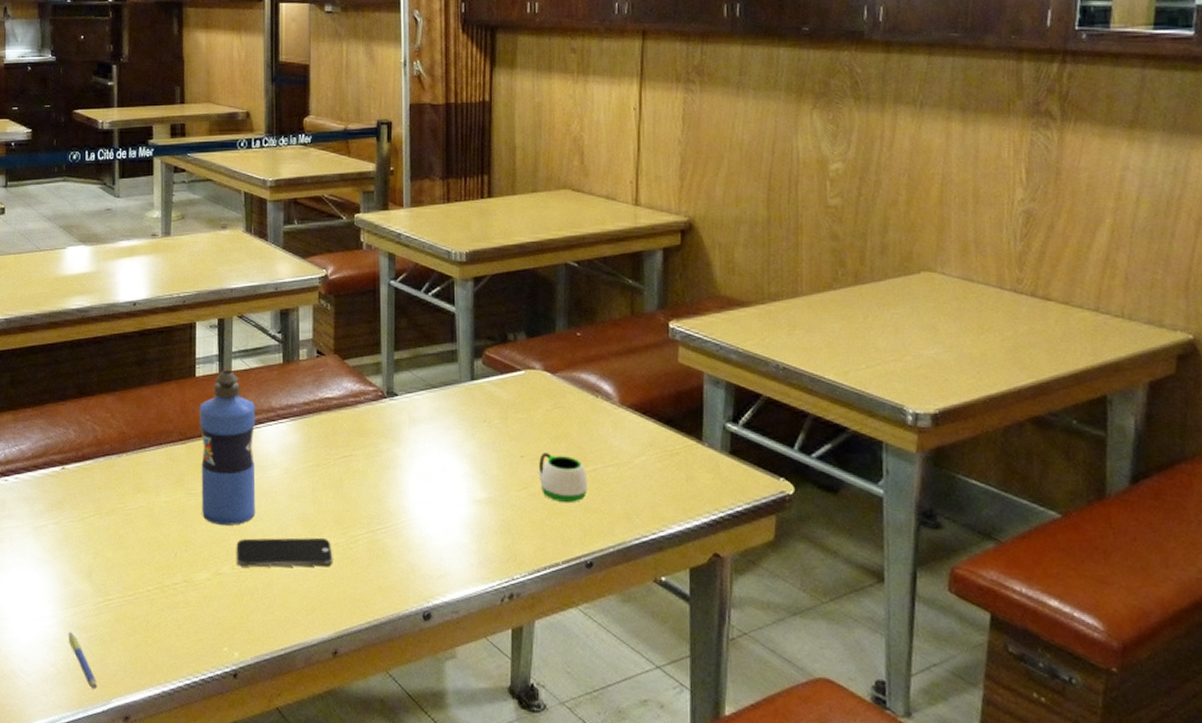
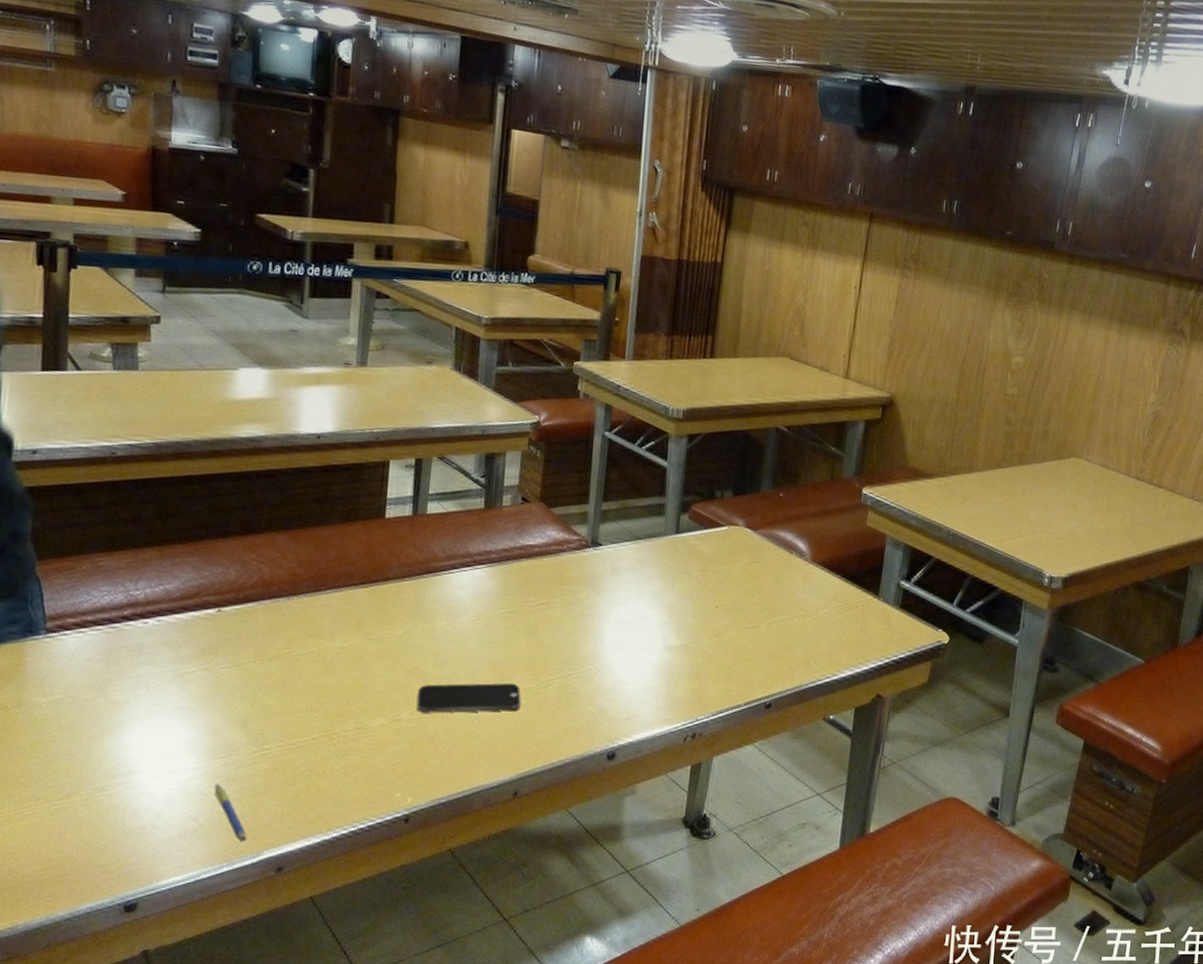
water bottle: present [199,370,256,526] -> none [382,513,450,671]
mug: present [538,452,587,502] -> none [730,603,775,650]

